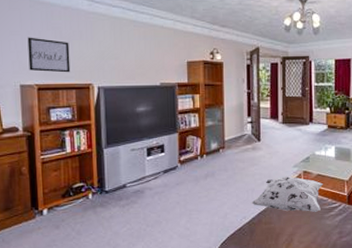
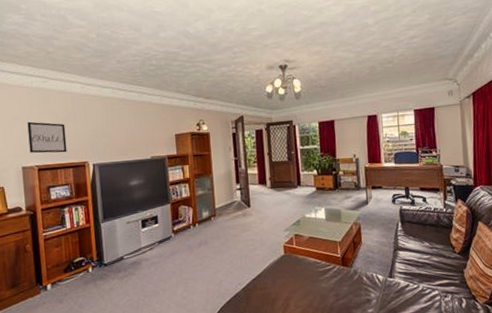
decorative pillow: present [250,175,324,213] -> none [244,240,316,276]

